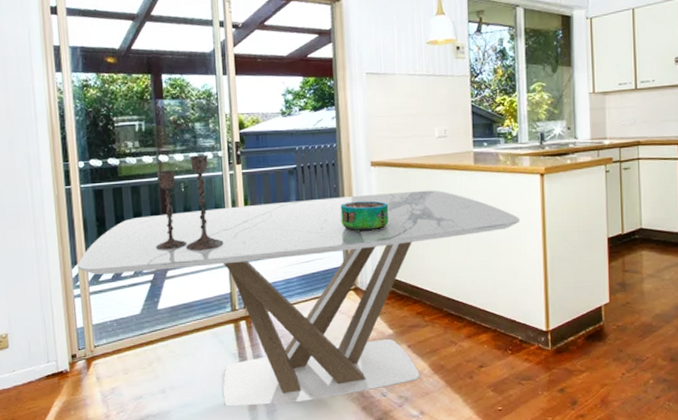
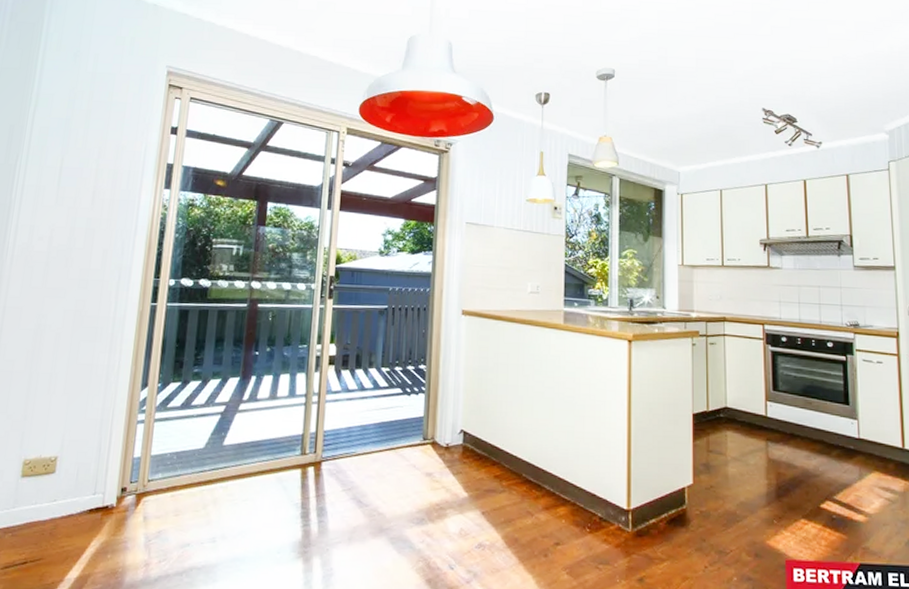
dining table: present [78,190,520,407] -> none [148,342,606,568]
candlestick: present [155,155,224,251] -> none [232,285,304,386]
decorative bowl: present [340,200,389,232] -> none [426,349,476,382]

